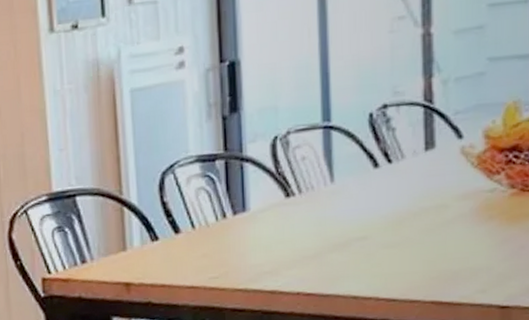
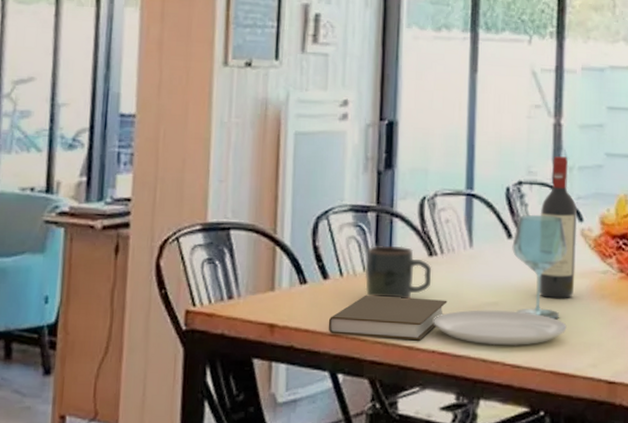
book: none [184,240,310,287] -> present [328,295,448,341]
mug: none [217,190,291,245] -> present [364,245,432,299]
plate: none [295,243,448,281] -> present [432,310,567,346]
wine glass: none [379,136,446,248] -> present [512,214,568,320]
wine bottle: none [410,69,457,225] -> present [539,156,577,298]

